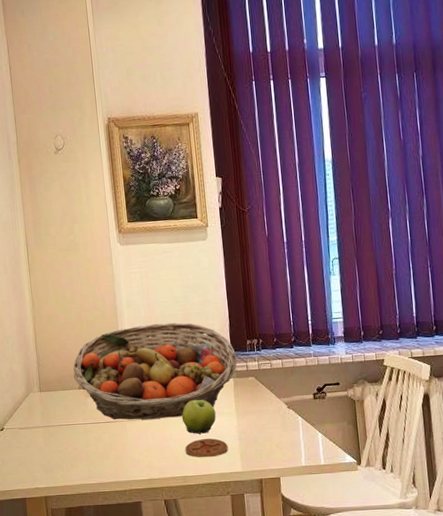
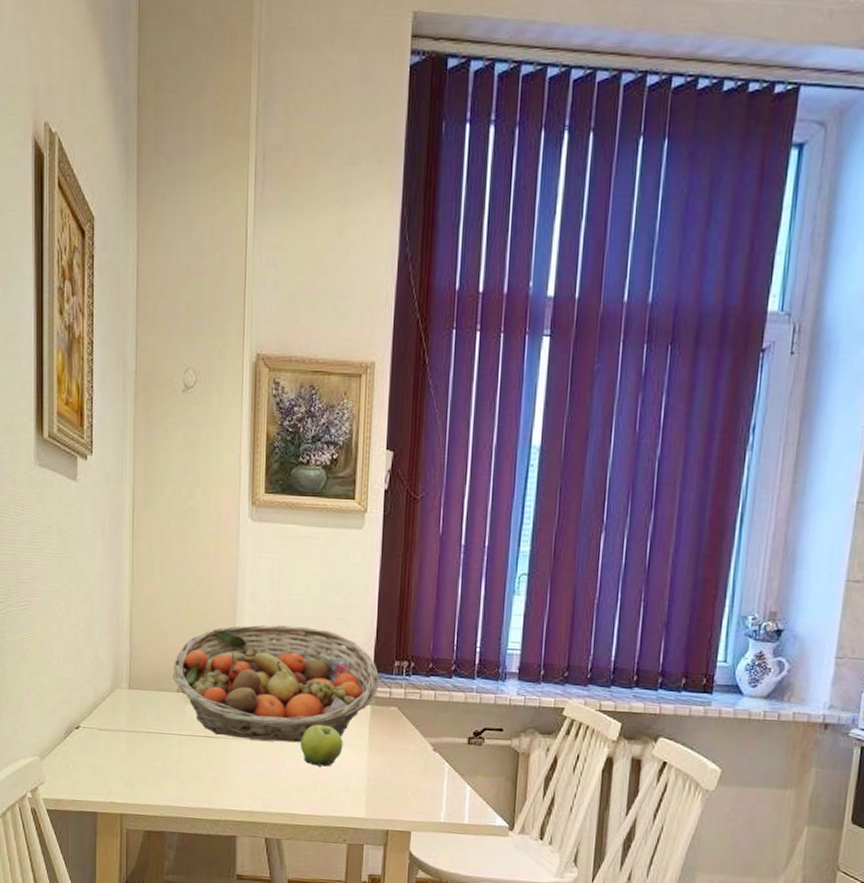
coaster: present [185,438,229,458] -> none [298,772,353,796]

